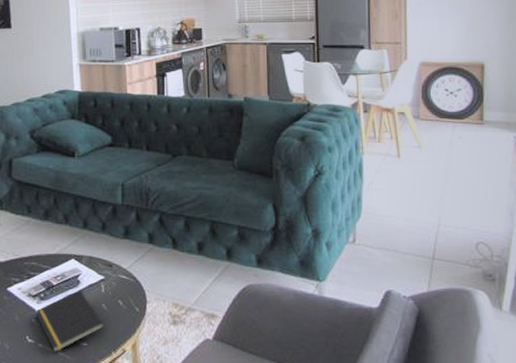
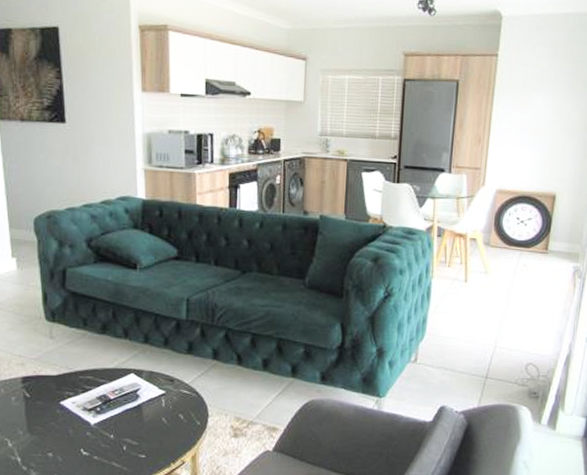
notepad: present [35,291,104,352] -> none [91,405,164,464]

